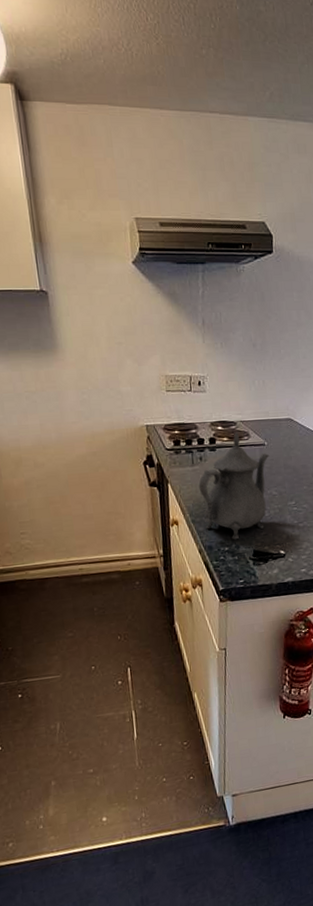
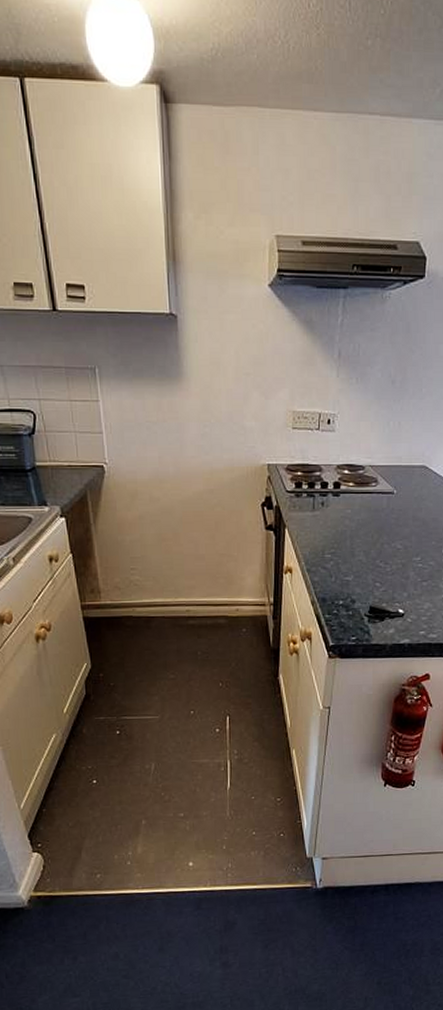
teapot: present [198,432,270,540] -> none [317,477,398,594]

